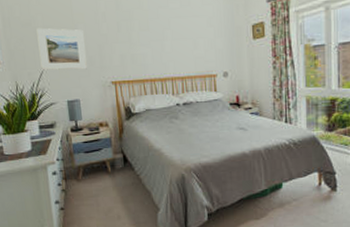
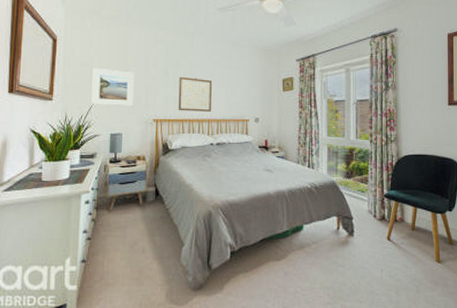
wall art: none [134,30,174,71] -> present [178,76,212,112]

